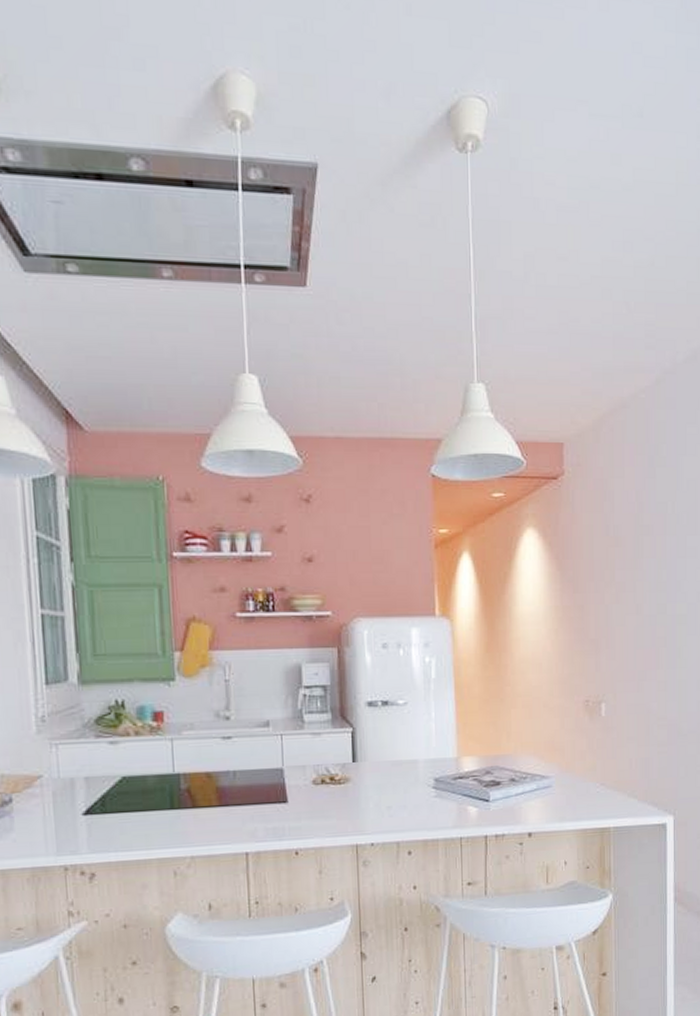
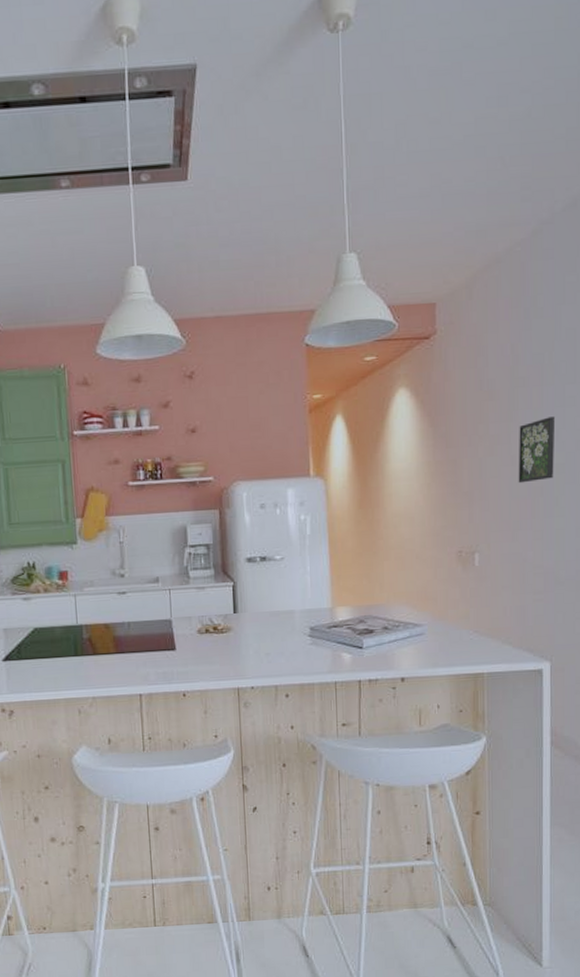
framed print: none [643,567,678,633] -> present [518,416,556,484]

